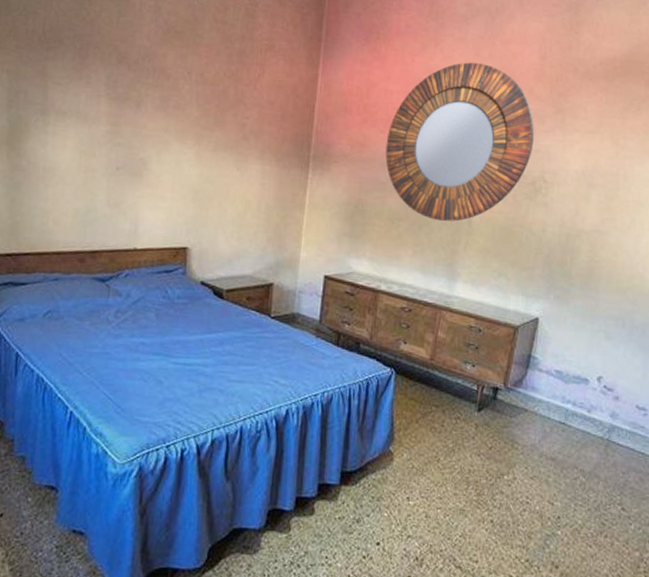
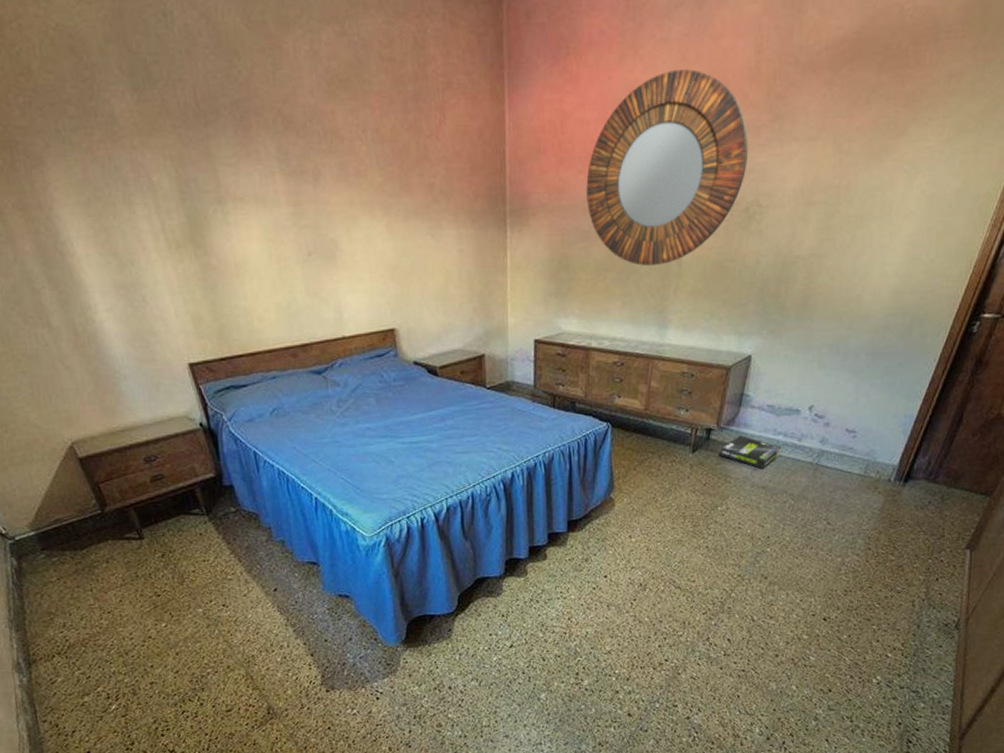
box: none [507,399,571,438] -> present [720,435,782,469]

